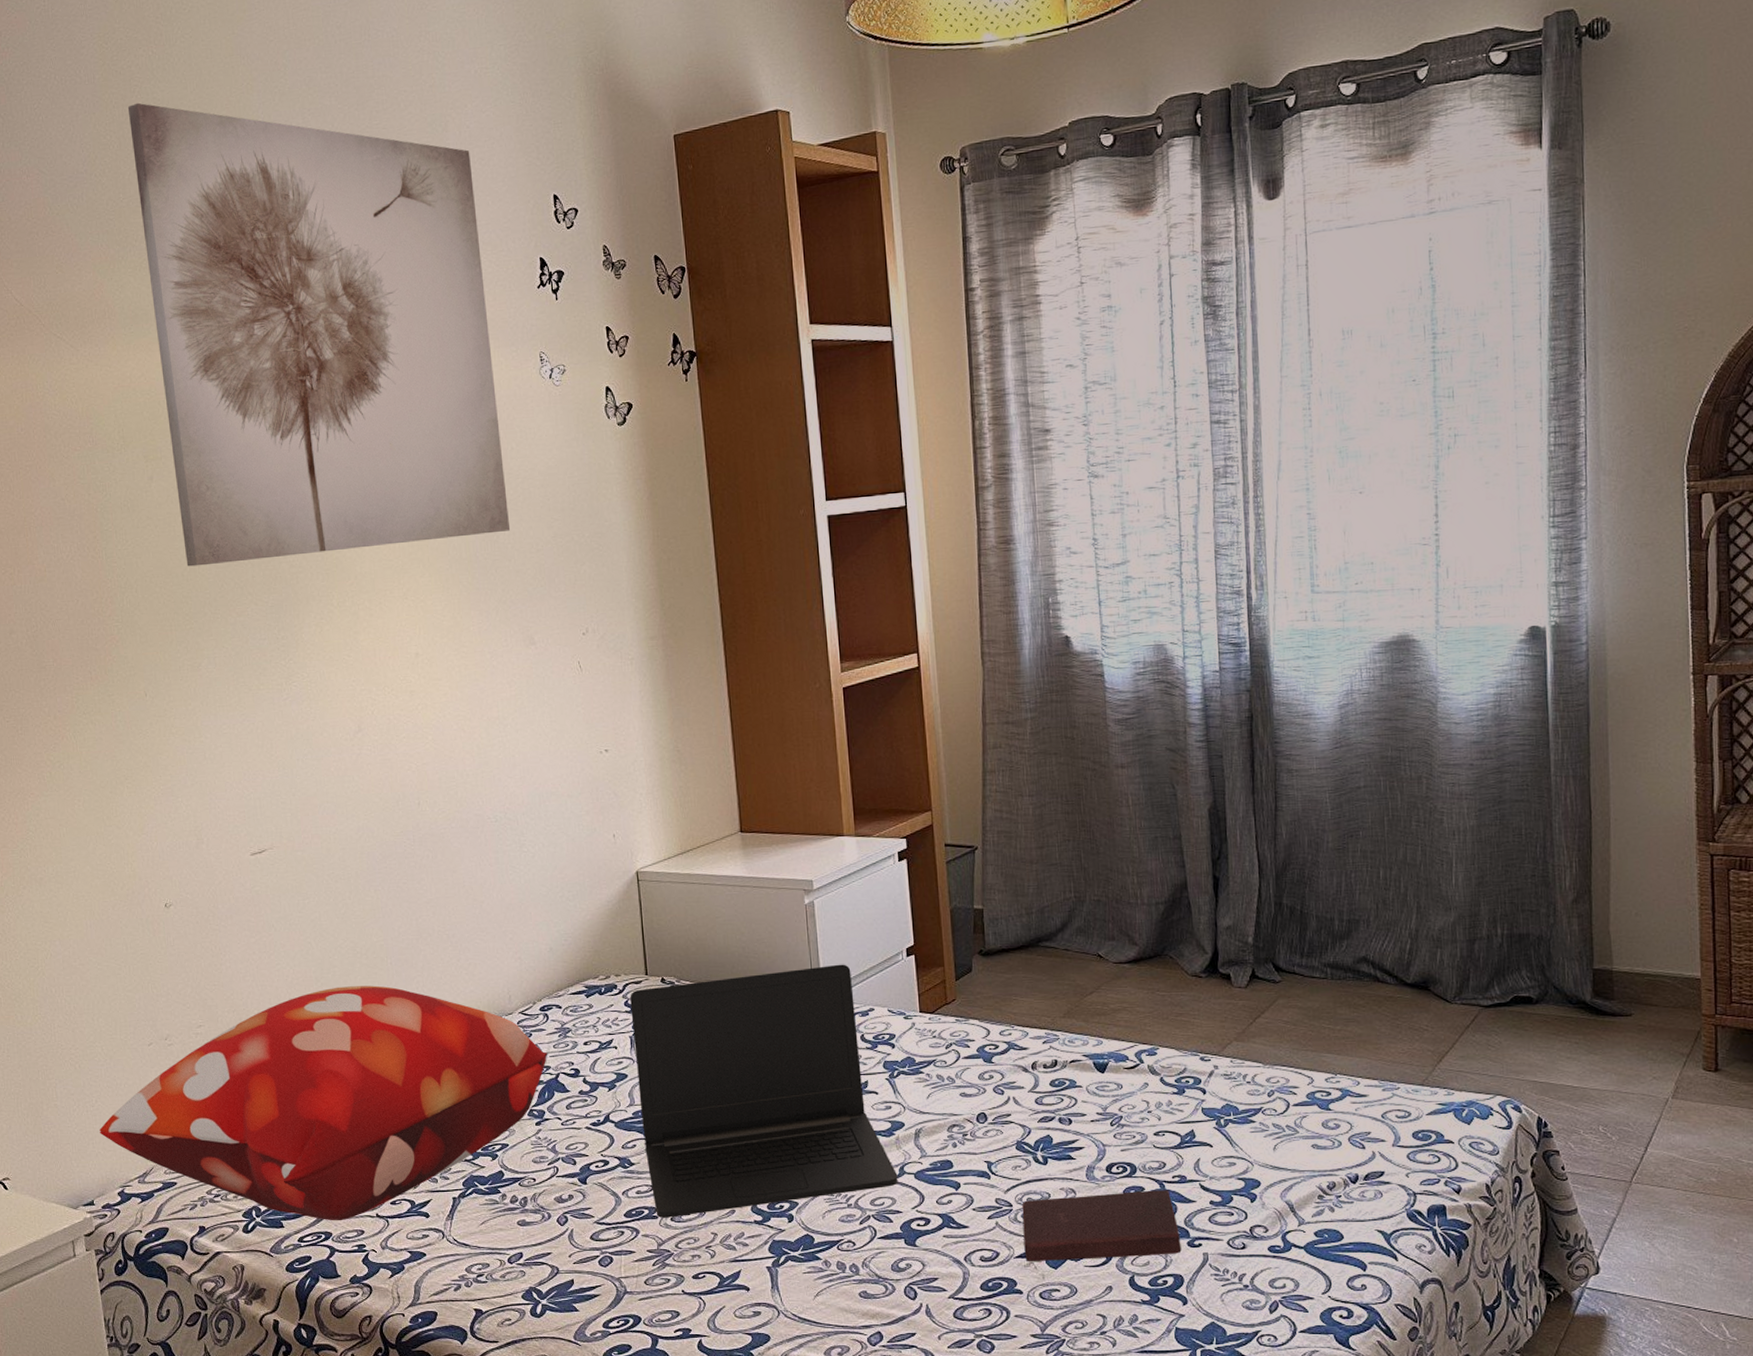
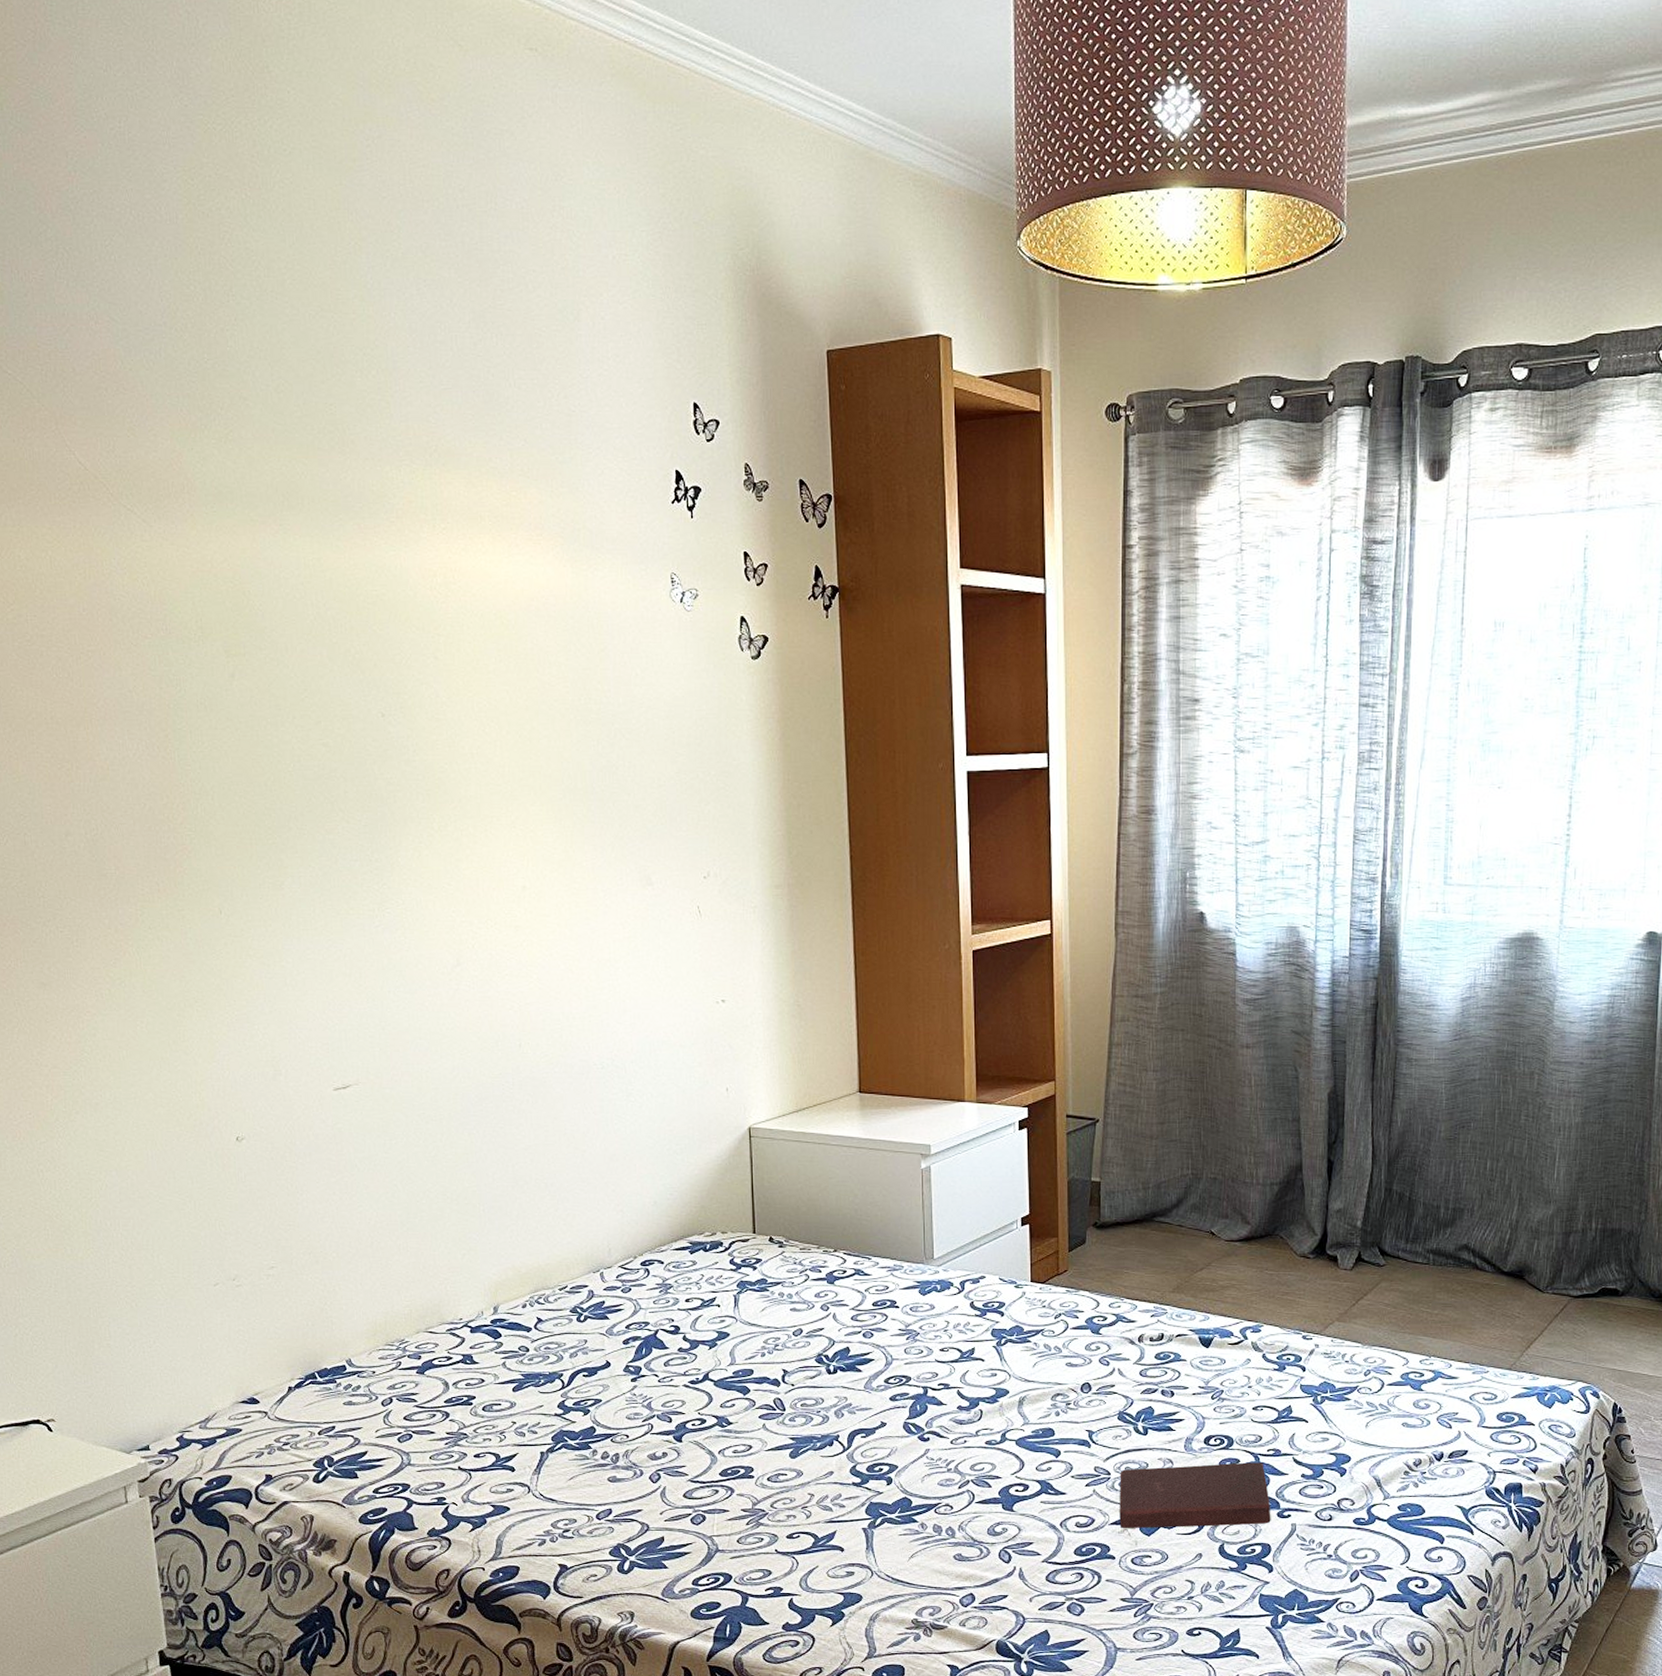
decorative pillow: present [99,985,548,1220] -> none [157,1232,647,1472]
wall art: present [127,102,510,567] -> none [215,251,630,776]
laptop: present [630,964,898,1218] -> none [736,1230,999,1478]

